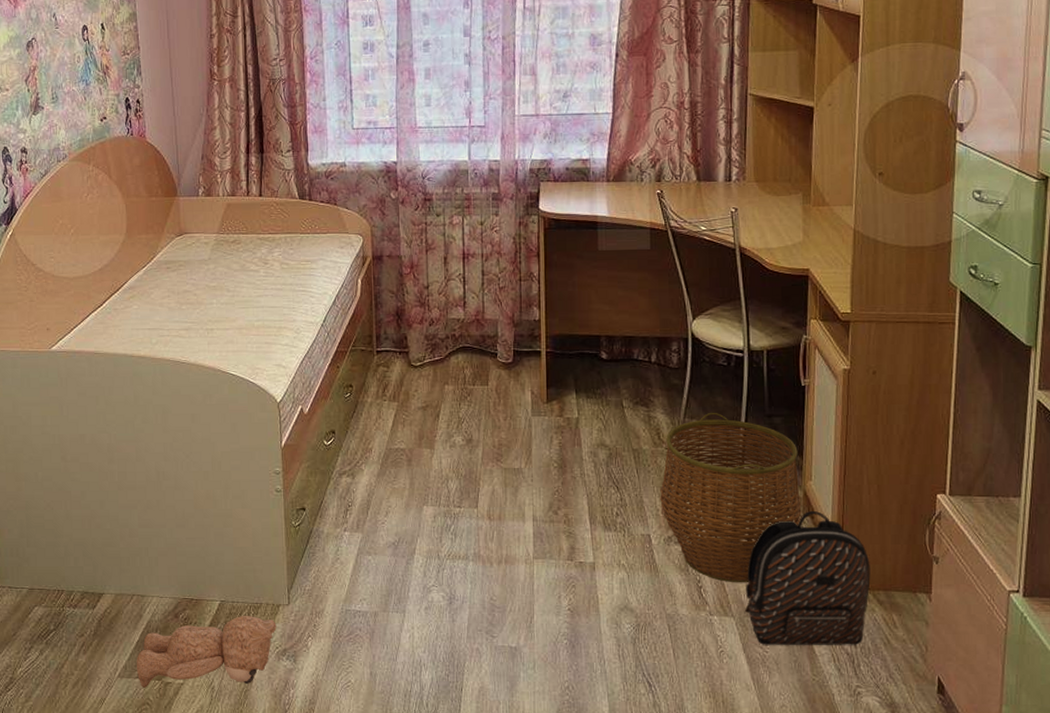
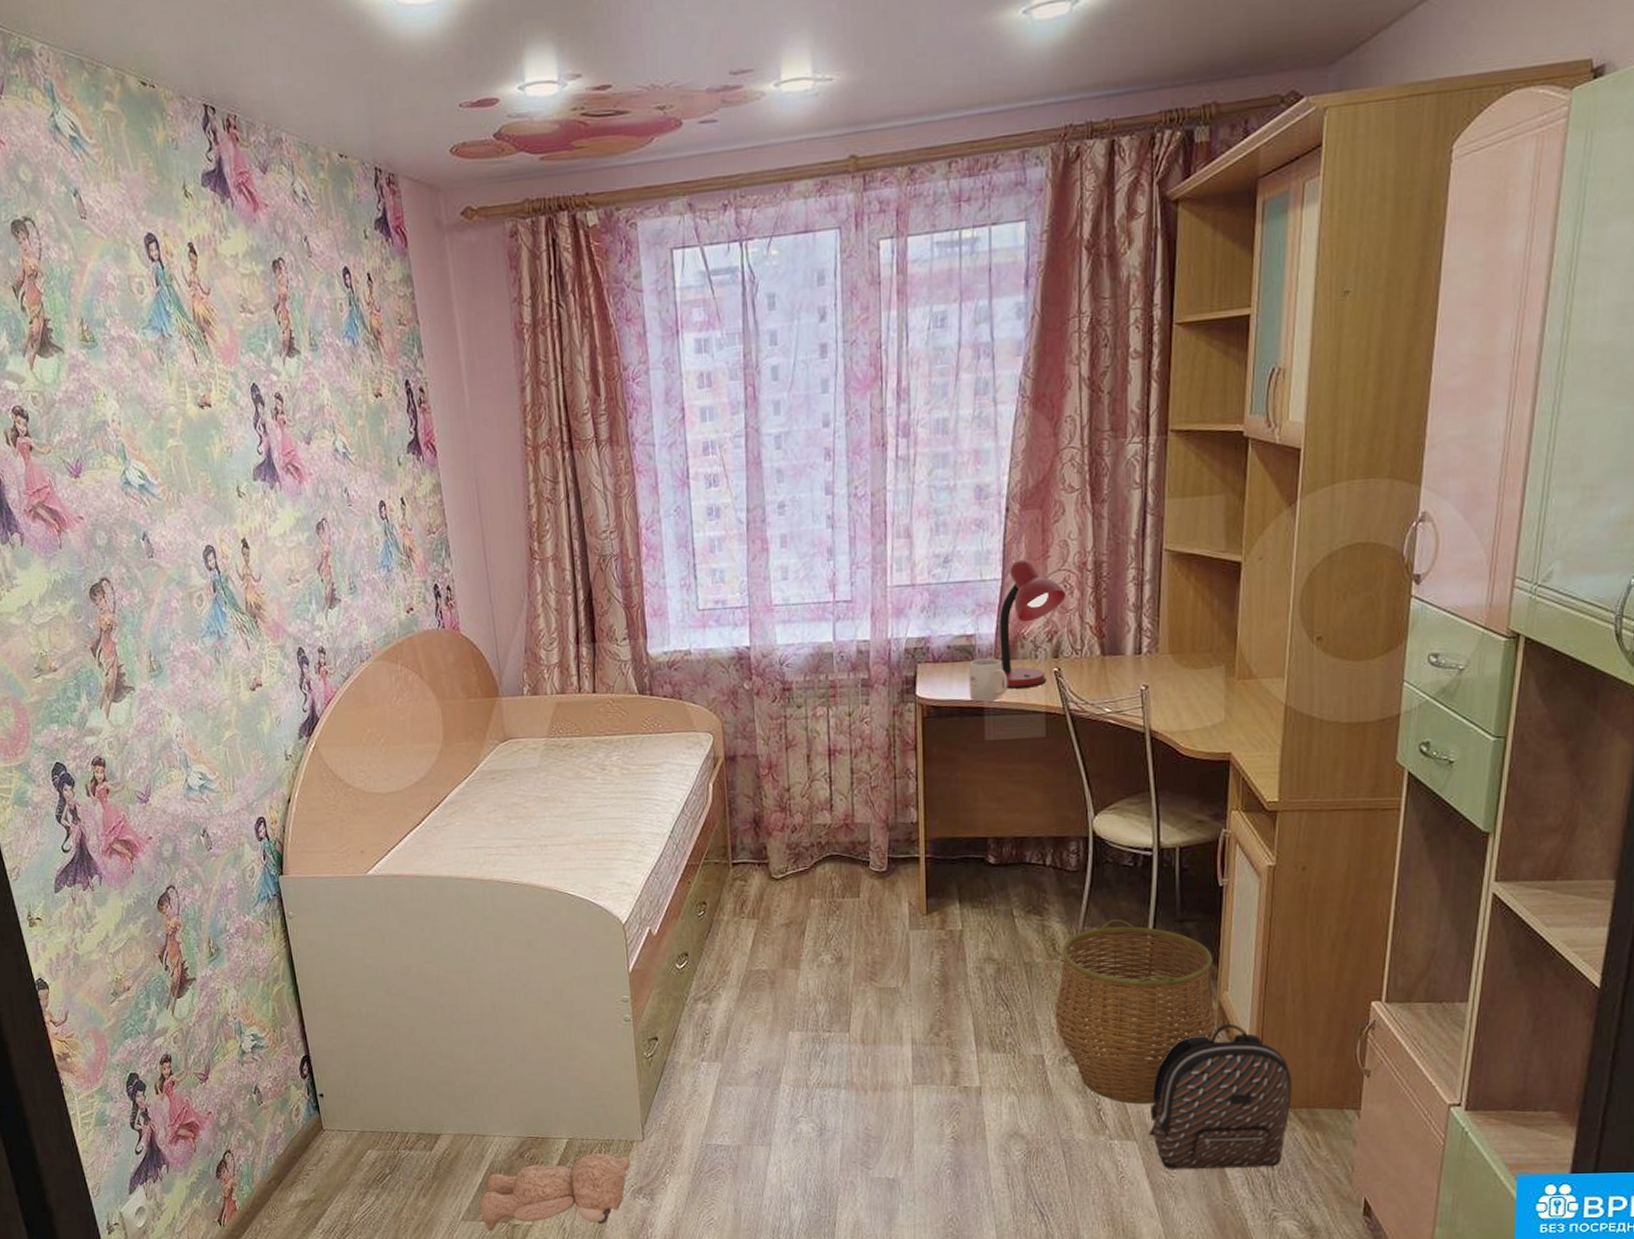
mug: none [584,180,618,217] -> present [968,658,1008,702]
desk lamp: none [610,97,667,207] -> present [999,559,1066,689]

